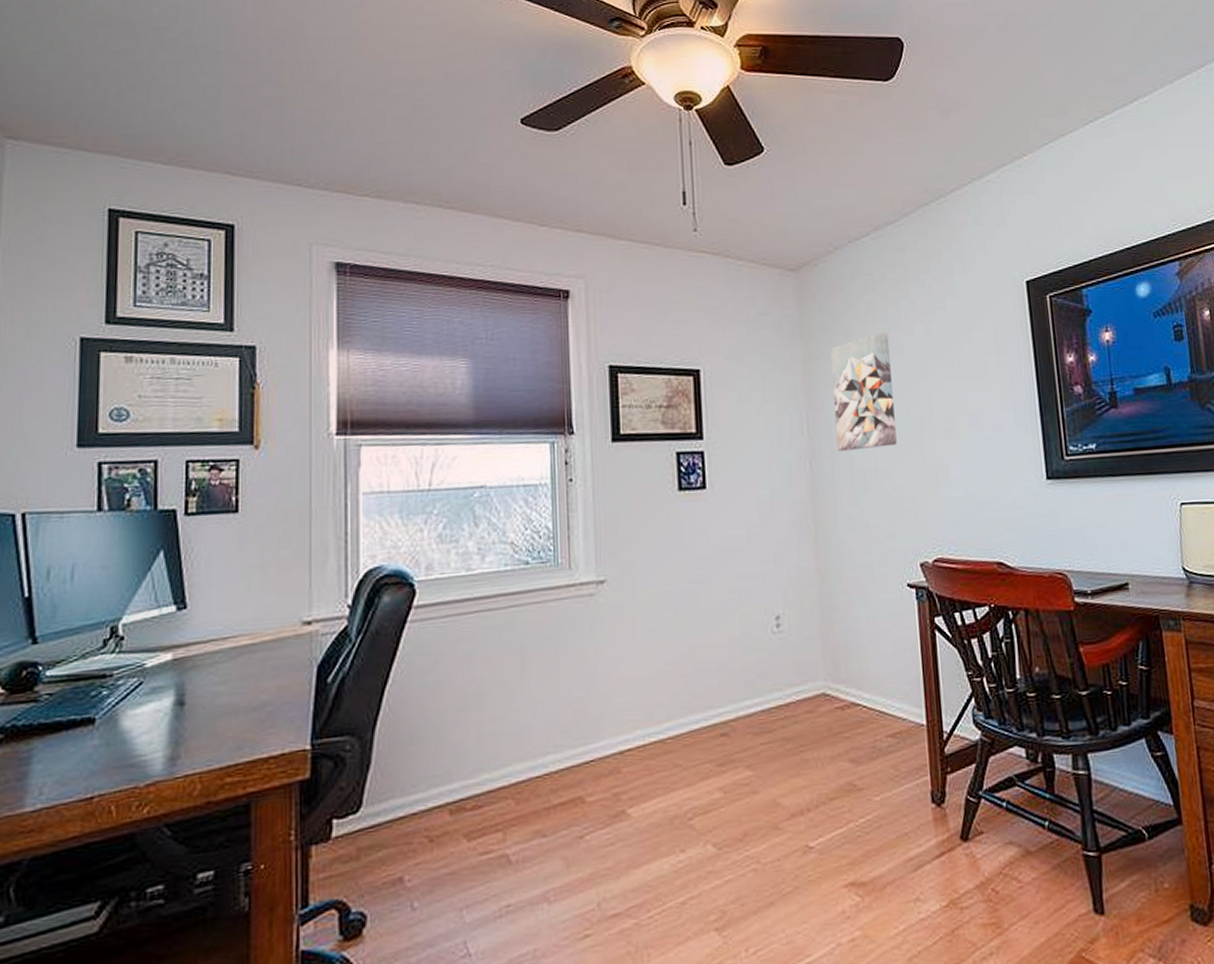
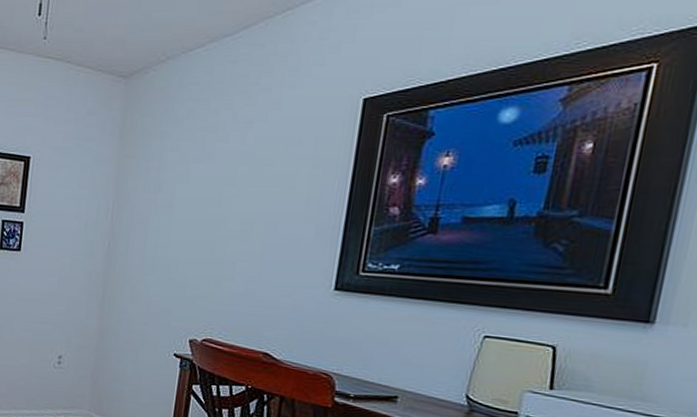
wall art: present [830,332,897,452] -> none [134,138,204,239]

